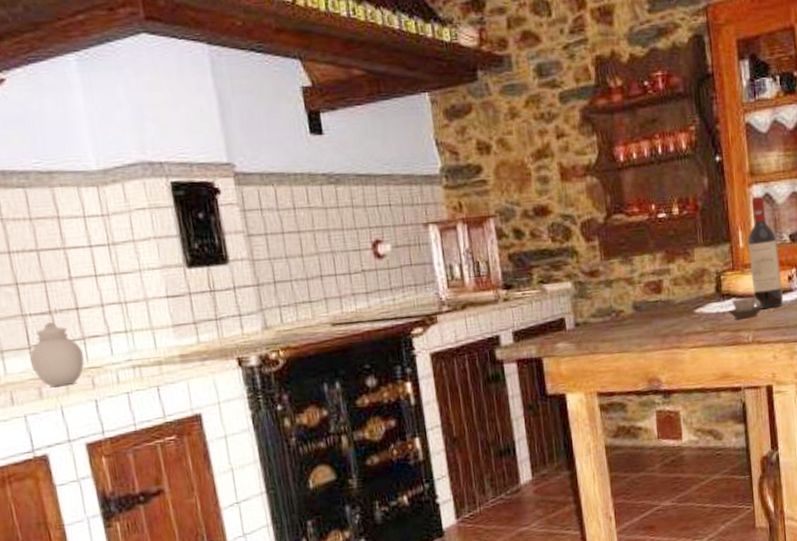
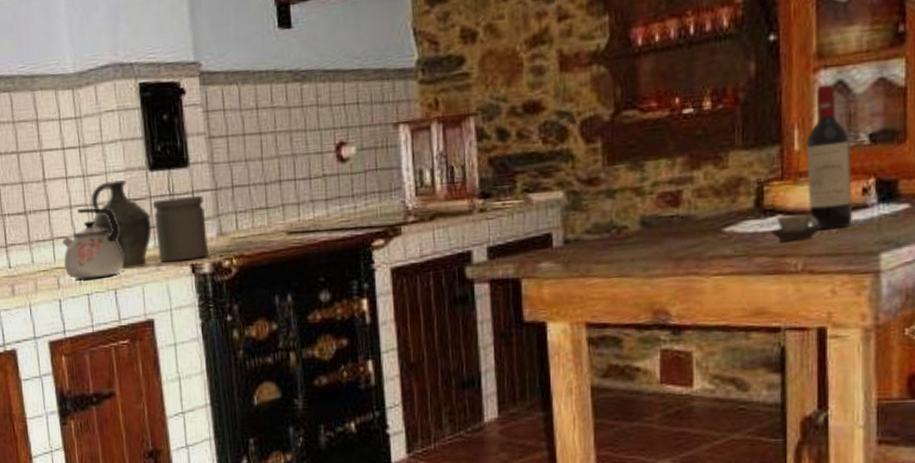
jar: present [29,321,84,387] -> none [5,221,52,285]
kettle: none [95,305,166,379] -> present [62,208,124,280]
ceramic jug: none [124,277,194,367] -> present [90,180,152,270]
jar: none [192,291,255,358] -> present [152,196,209,263]

